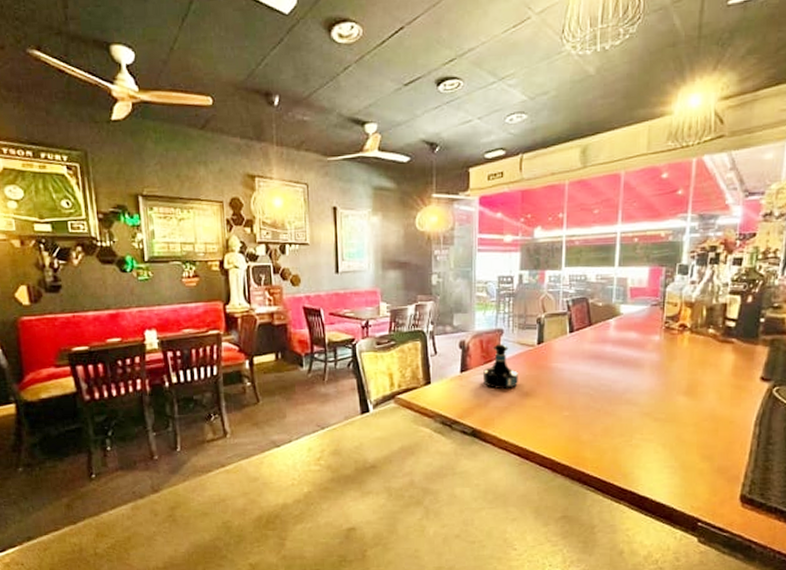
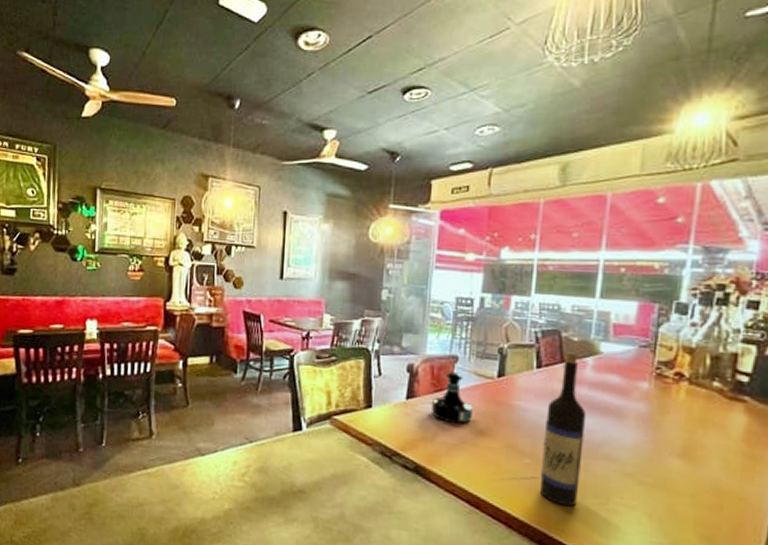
wine bottle: none [577,316,612,447] -> present [539,352,587,507]

